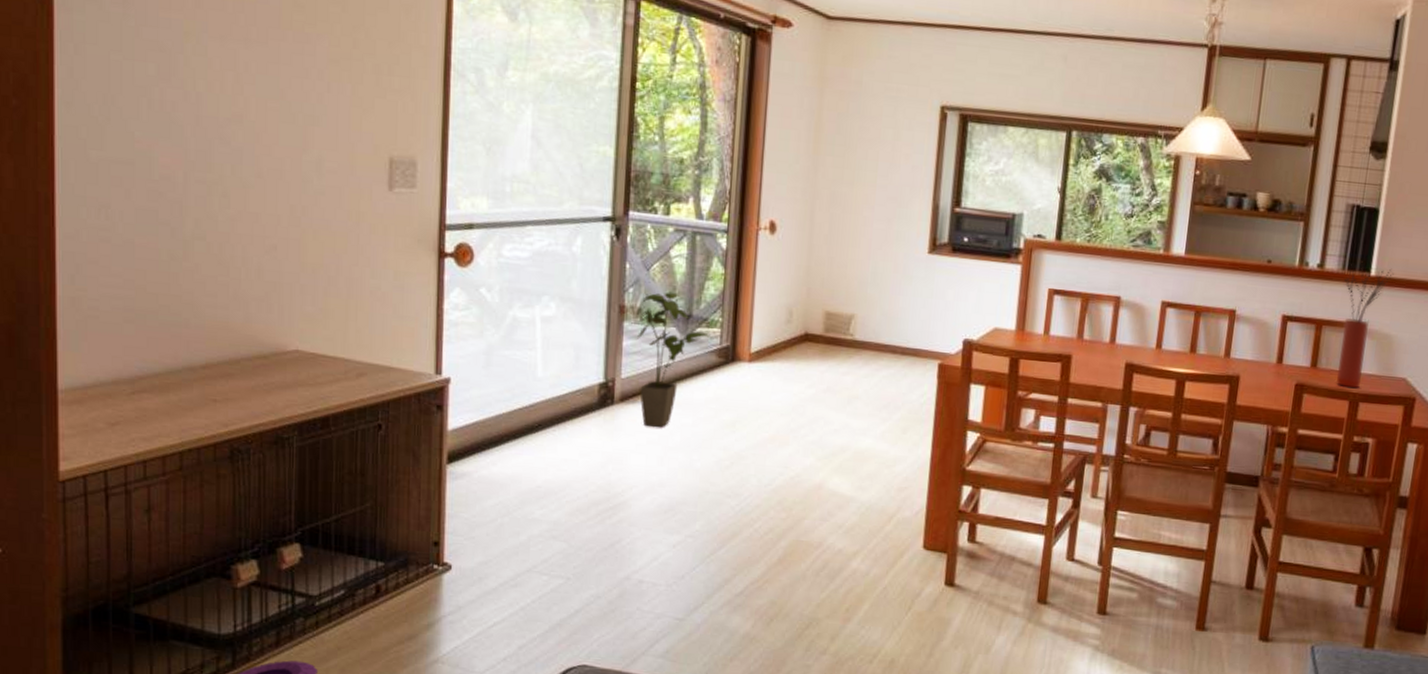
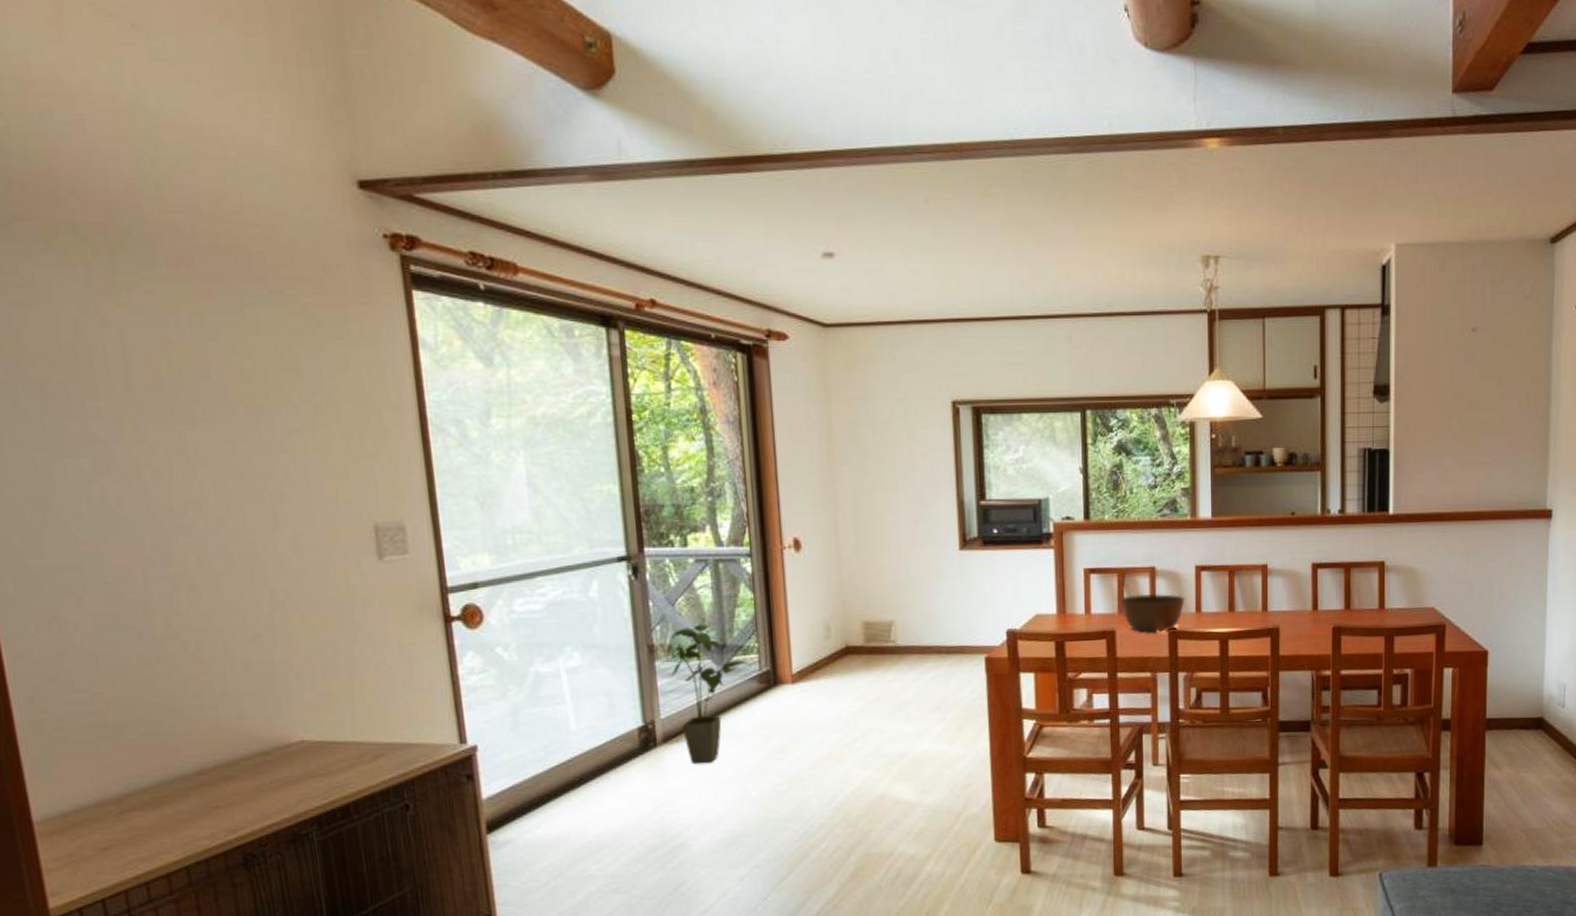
bowl: none [1080,321,1147,363] -> present [1120,593,1185,632]
vase: present [1337,260,1394,389] -> none [1366,500,1411,625]

